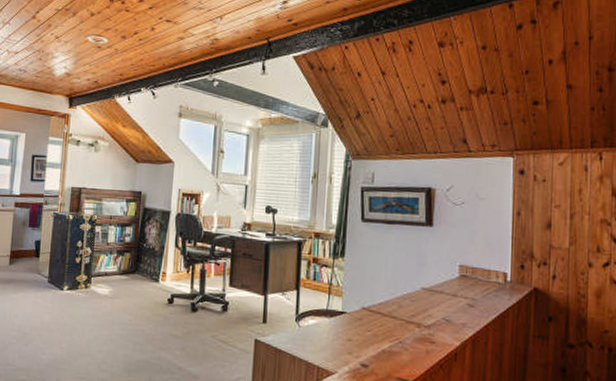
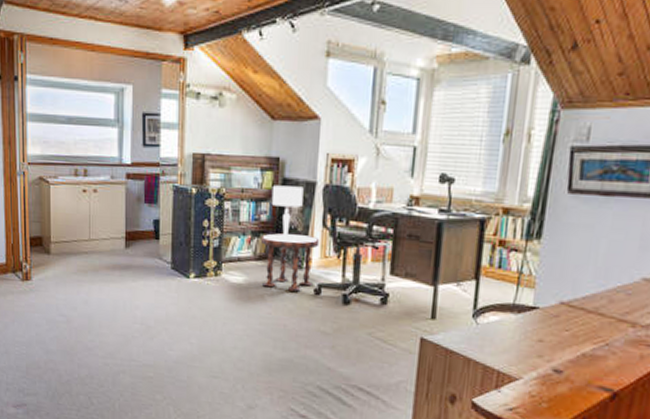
side table: none [125,252,173,301] -> present [261,233,320,292]
table lamp: none [134,213,160,258] -> present [271,185,304,241]

